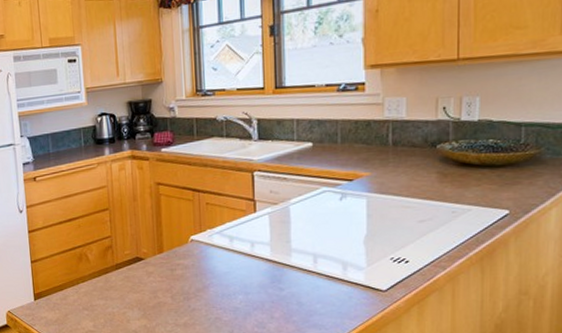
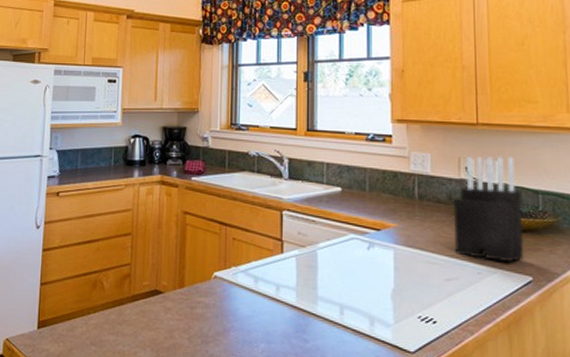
knife block: none [428,90,503,199] -> present [453,155,524,263]

